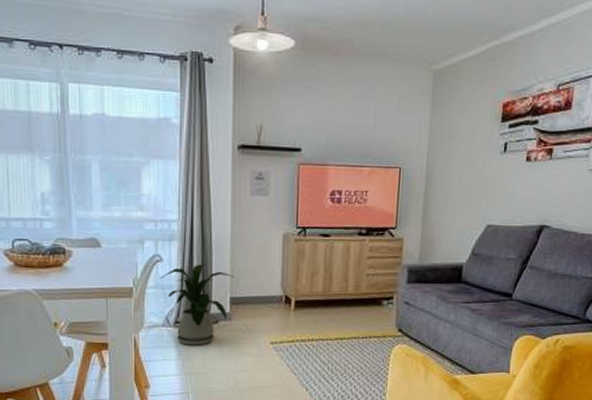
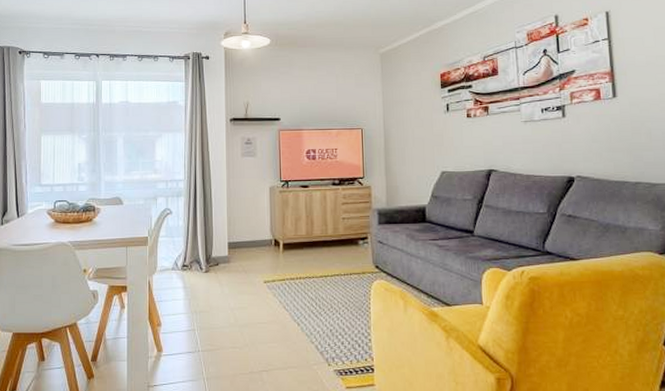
house plant: present [160,264,234,346] -> none [170,214,231,286]

